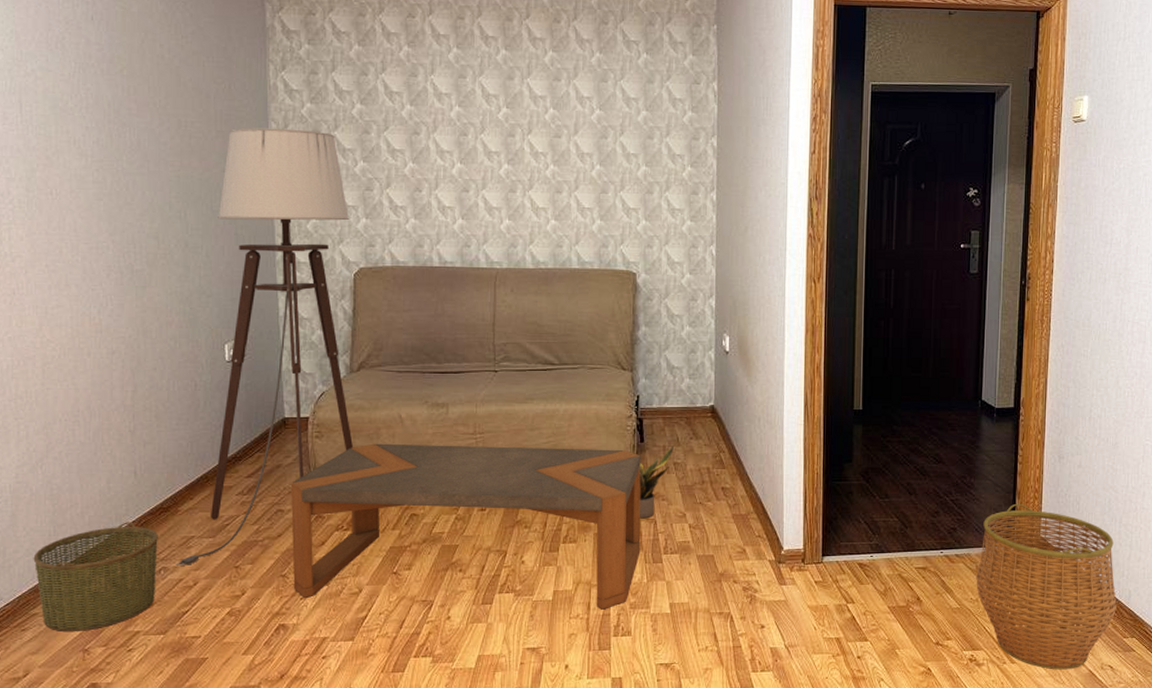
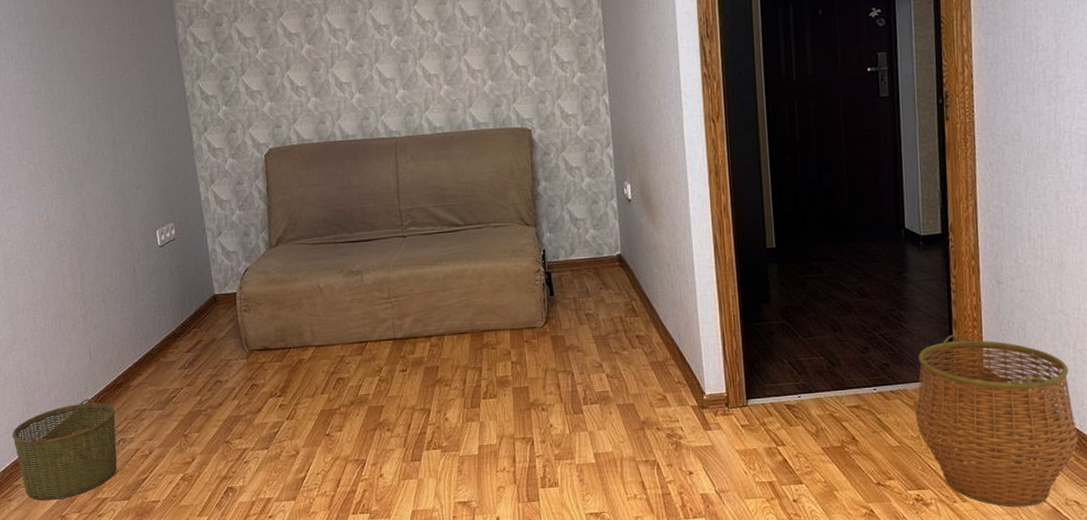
floor lamp: present [175,127,353,567] -> none [132,24,278,438]
coffee table: present [290,443,641,610] -> none [225,304,560,462]
potted plant: present [639,446,674,519] -> none [552,297,584,371]

